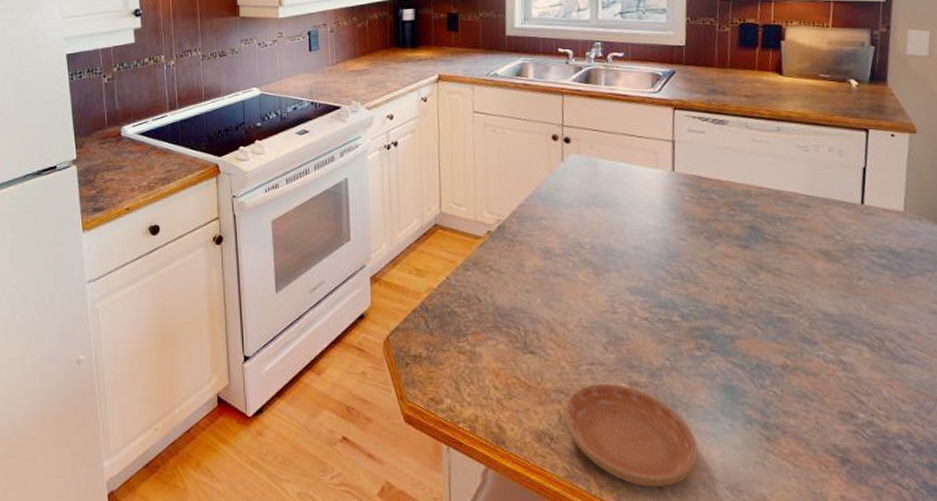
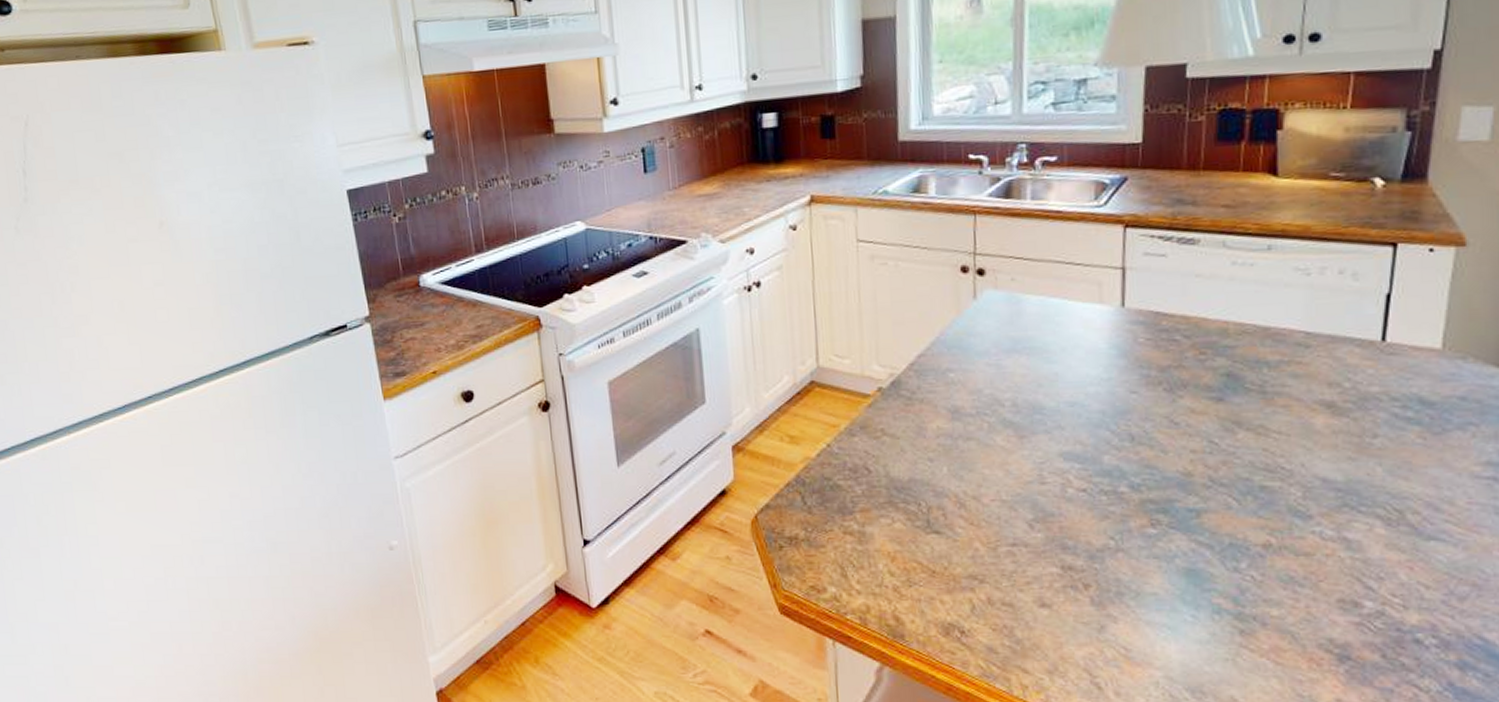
saucer: present [564,383,699,487] -> none [978,567,1151,688]

